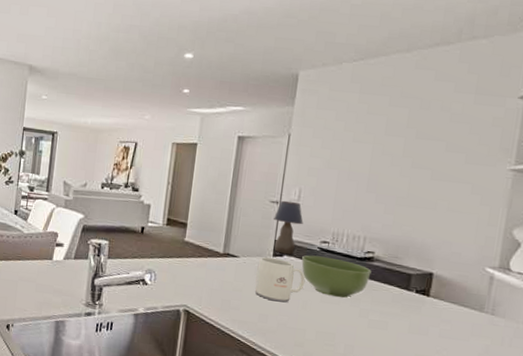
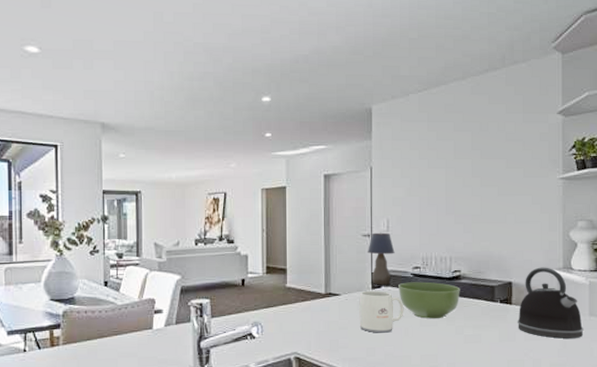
kettle: none [432,262,514,346] -> present [517,267,584,339]

